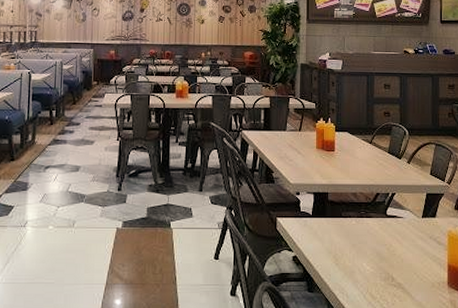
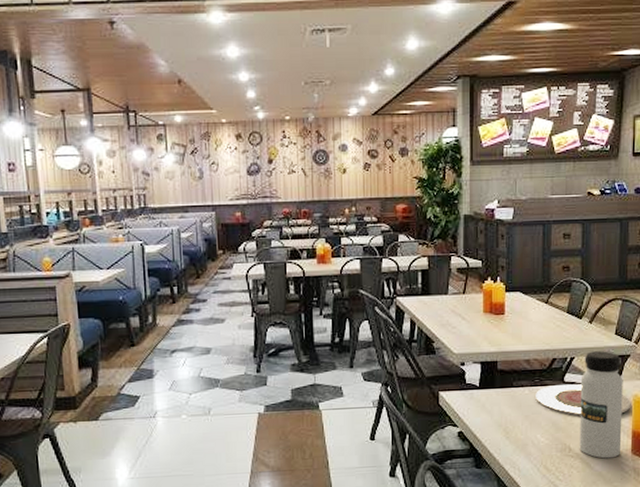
plate: none [362,217,446,248] -> present [536,383,631,416]
water bottle: none [401,189,439,290] -> present [579,351,623,459]

